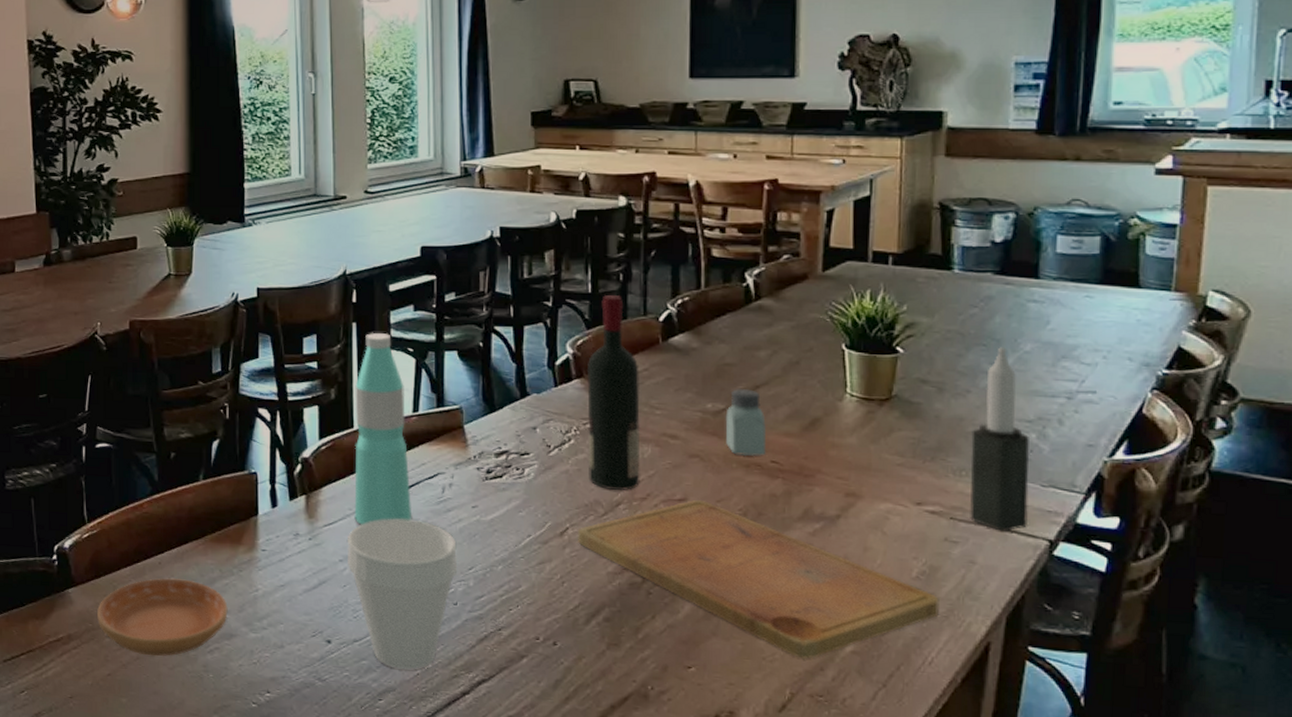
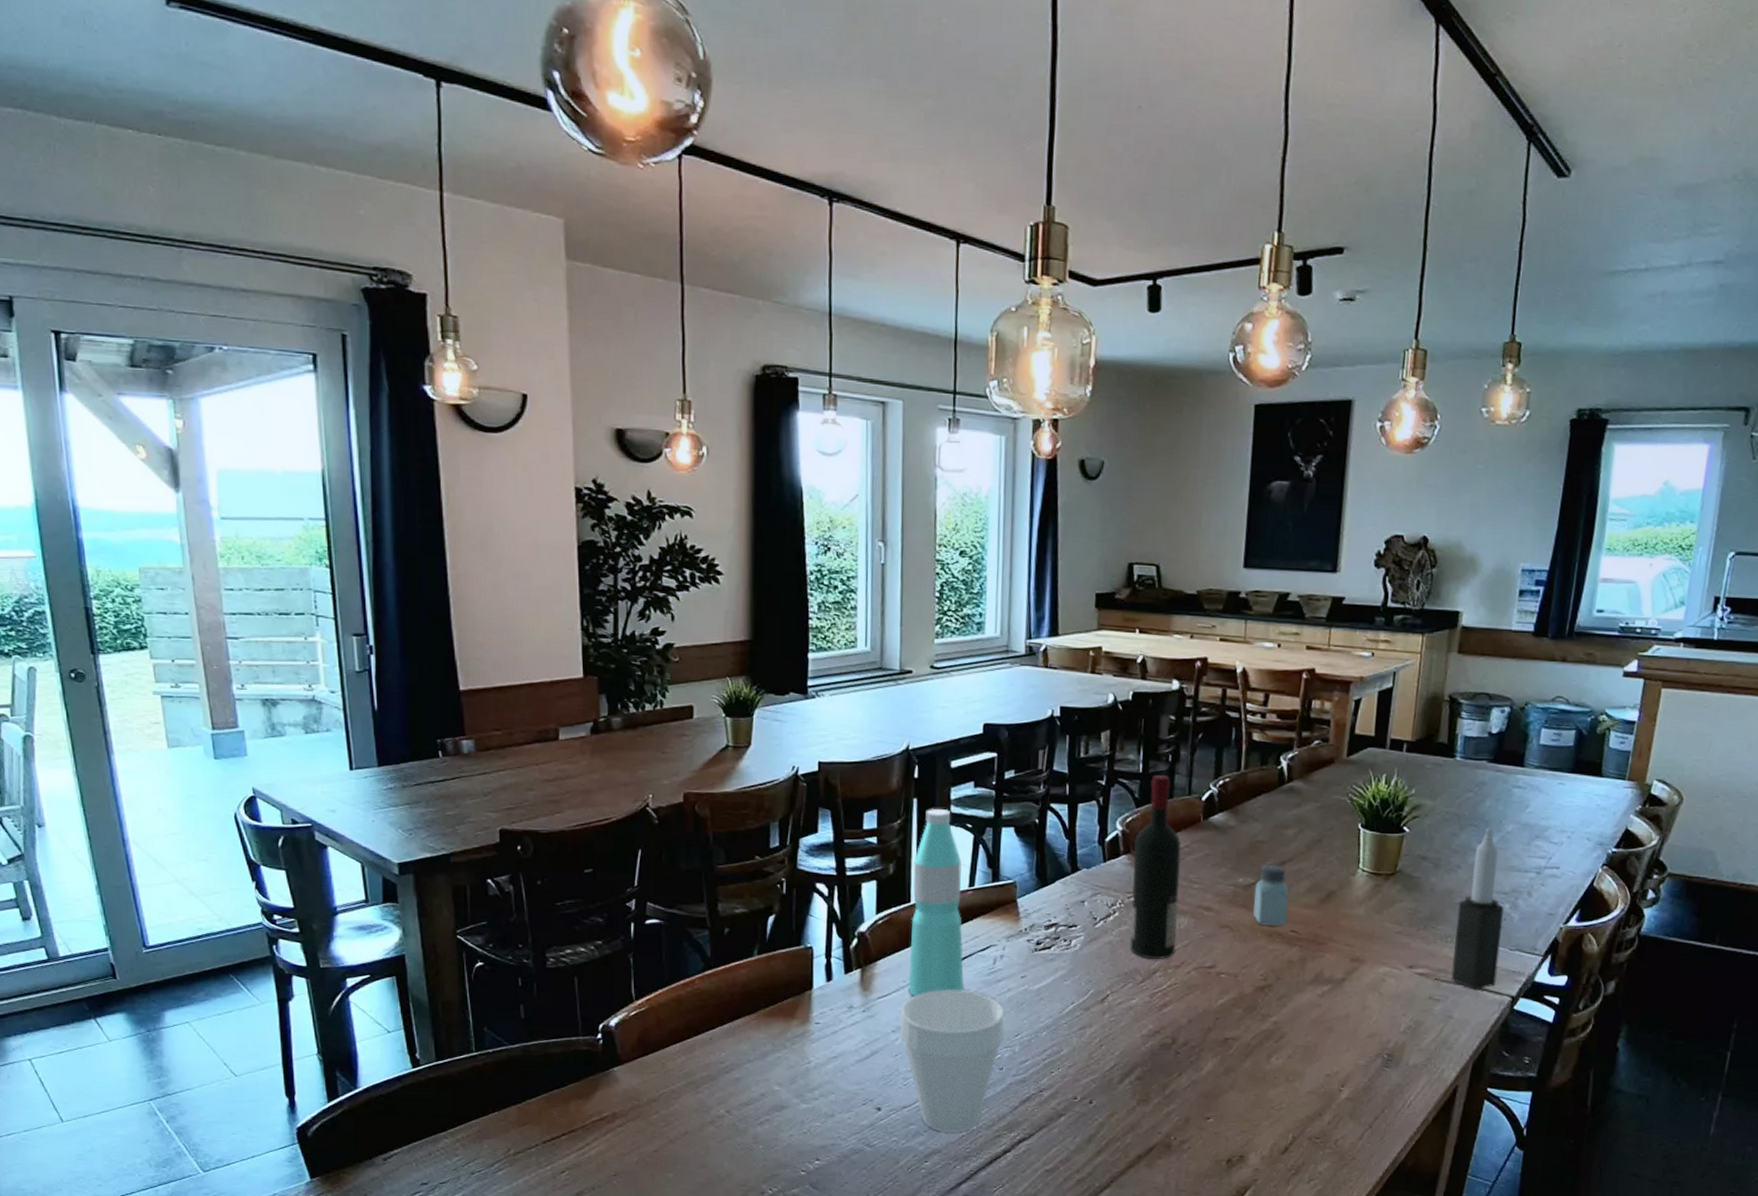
saucer: present [97,578,228,657] -> none [644,1053,780,1131]
cutting board: present [578,500,939,659] -> none [1117,967,1421,1106]

